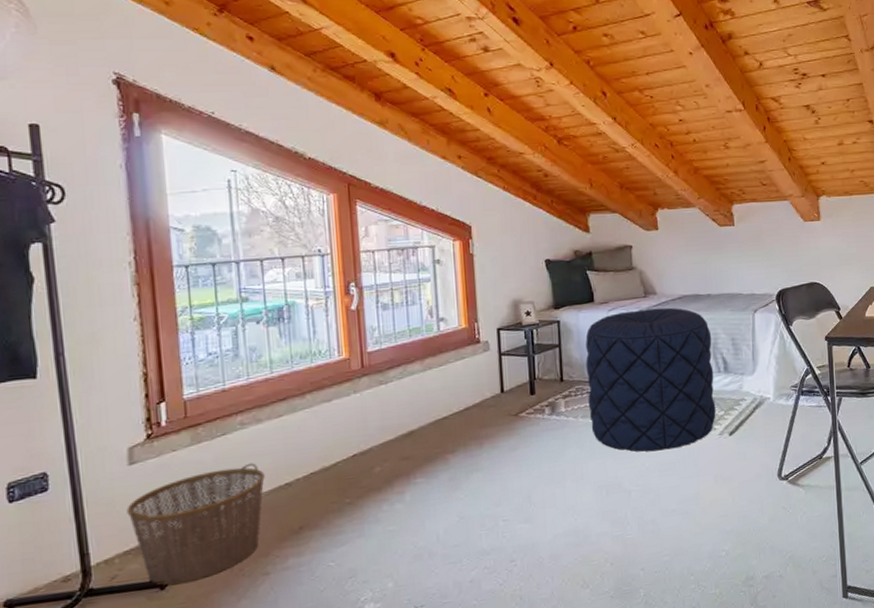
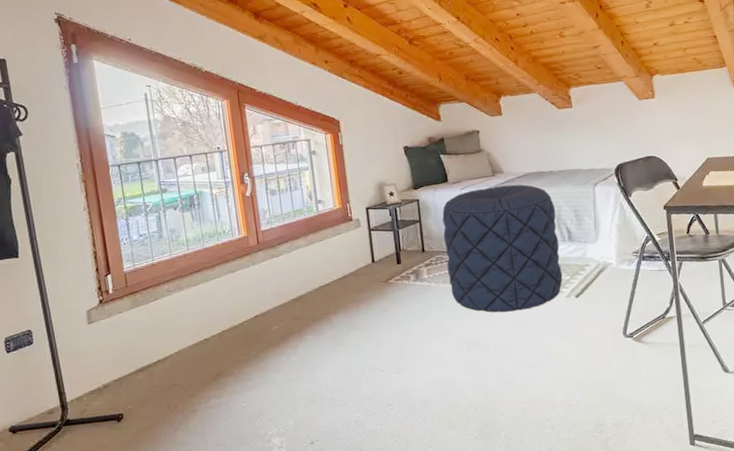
basket: present [126,463,265,586] -> none [89,322,189,419]

